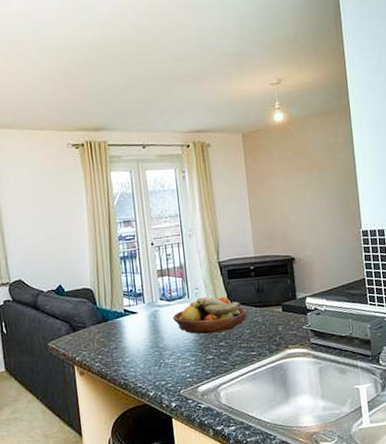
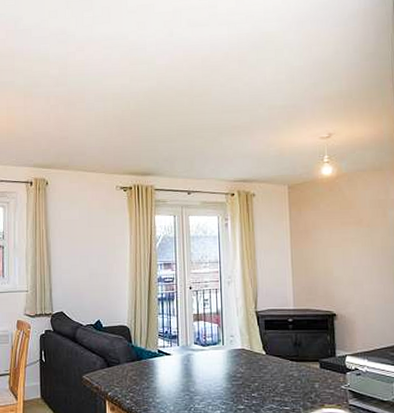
fruit bowl: present [172,297,247,334] -> none [205,345,282,384]

